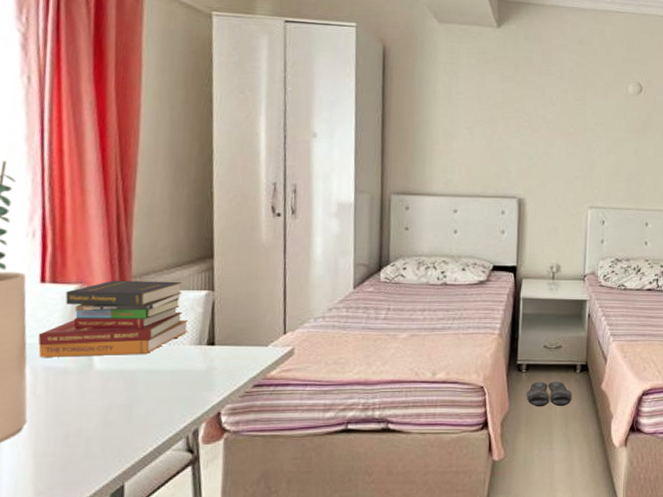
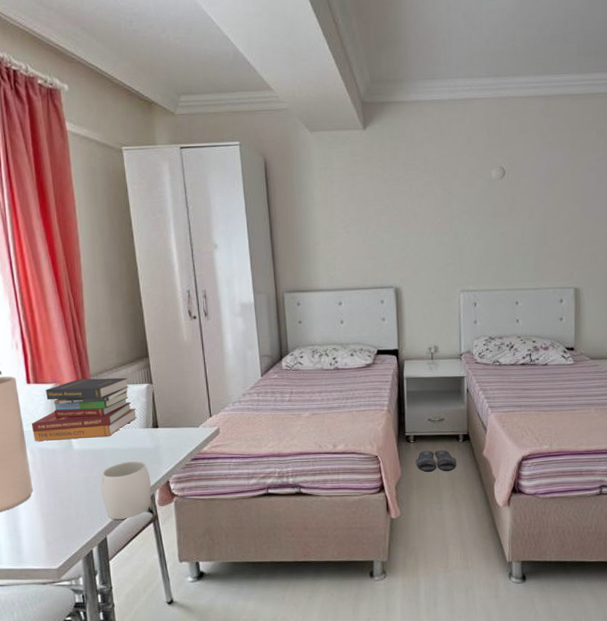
mug: none [125,386,196,462] -> present [101,461,152,520]

